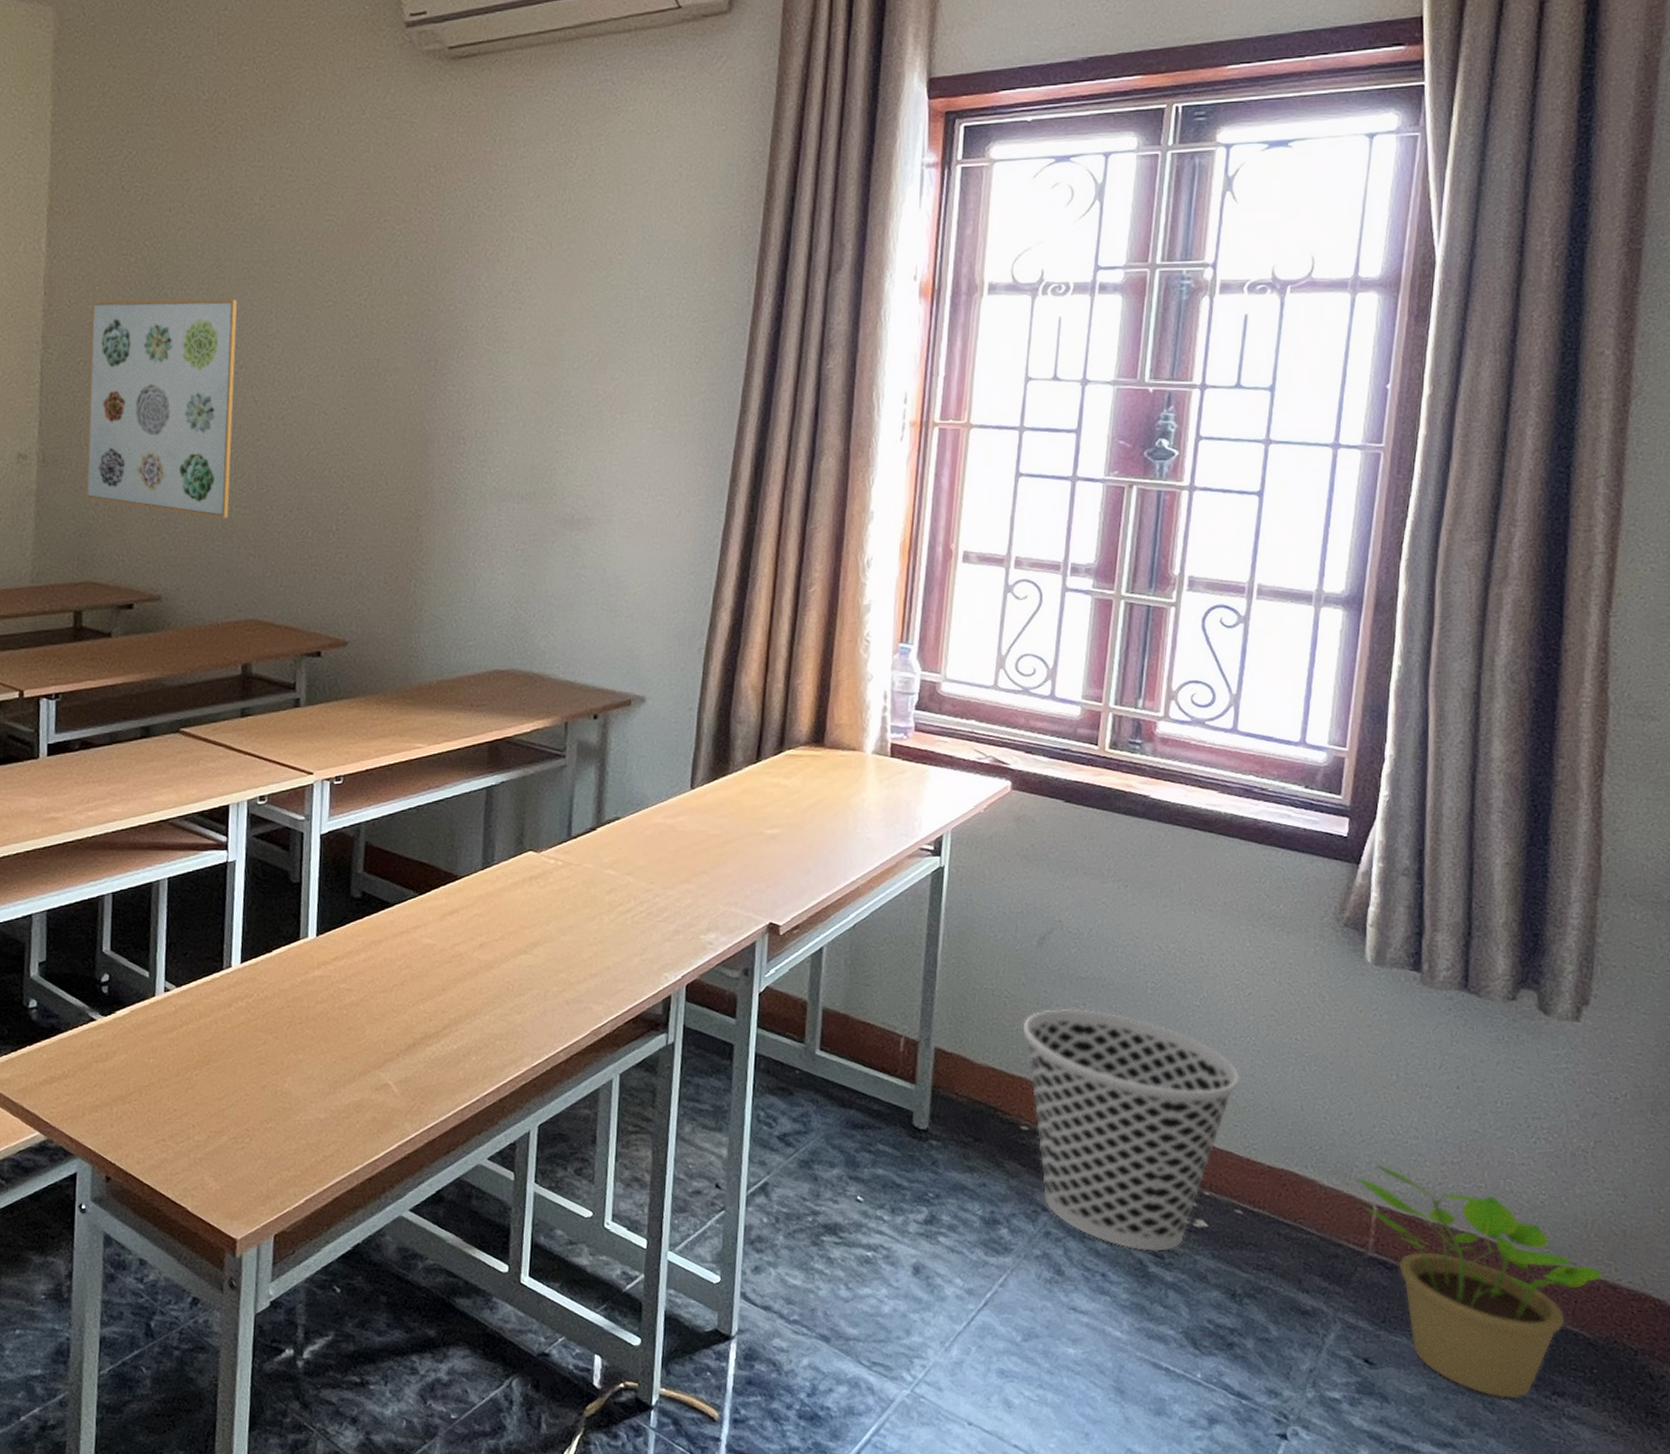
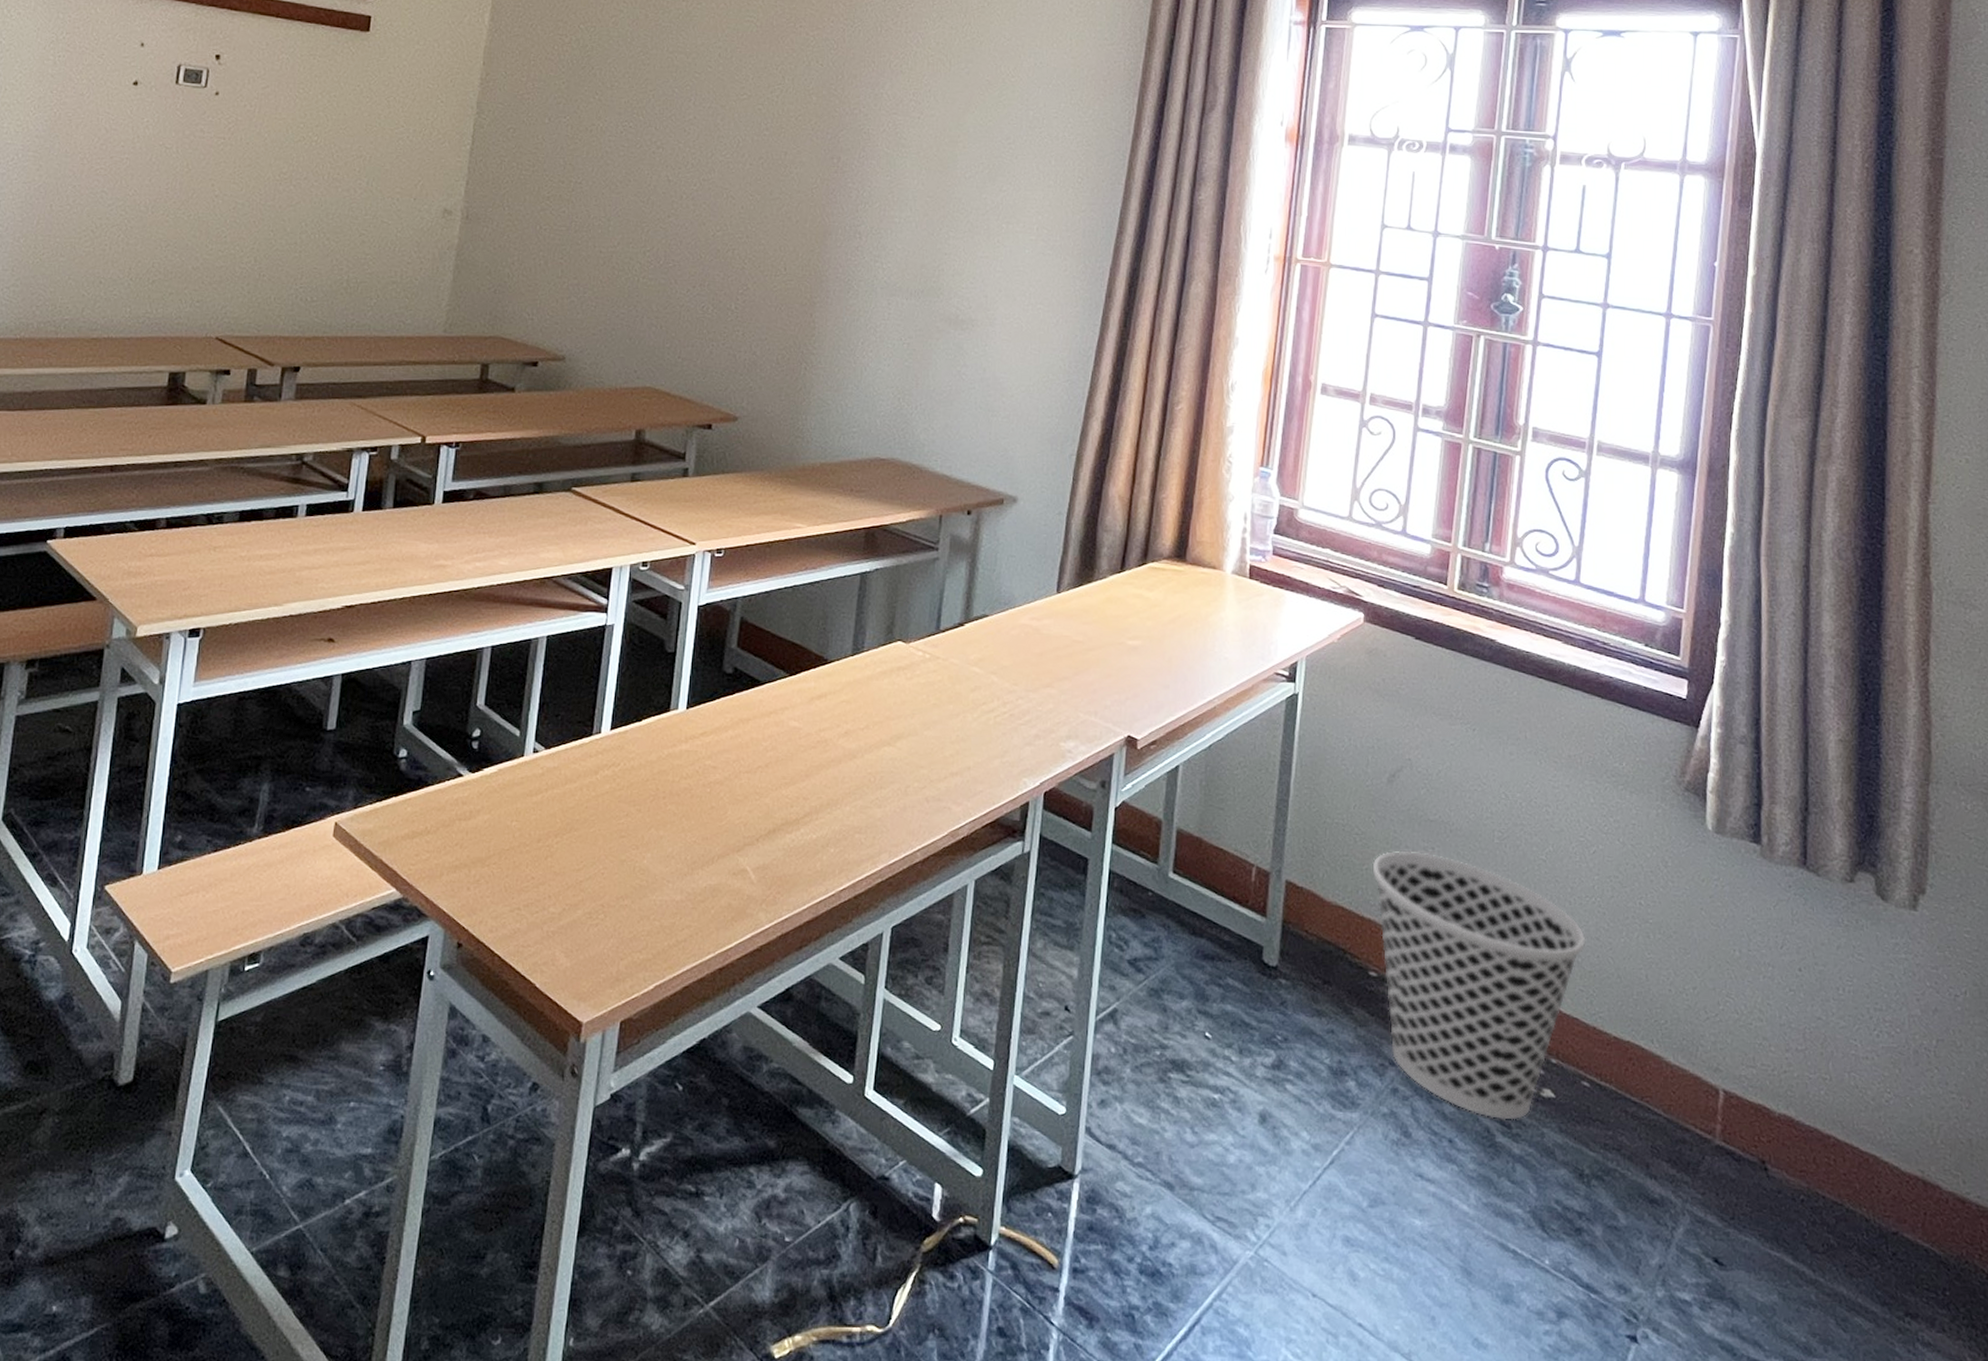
wall art: present [85,299,238,518] -> none [502,75,660,288]
potted plant: present [1355,1164,1604,1399] -> none [1700,1045,1952,1317]

